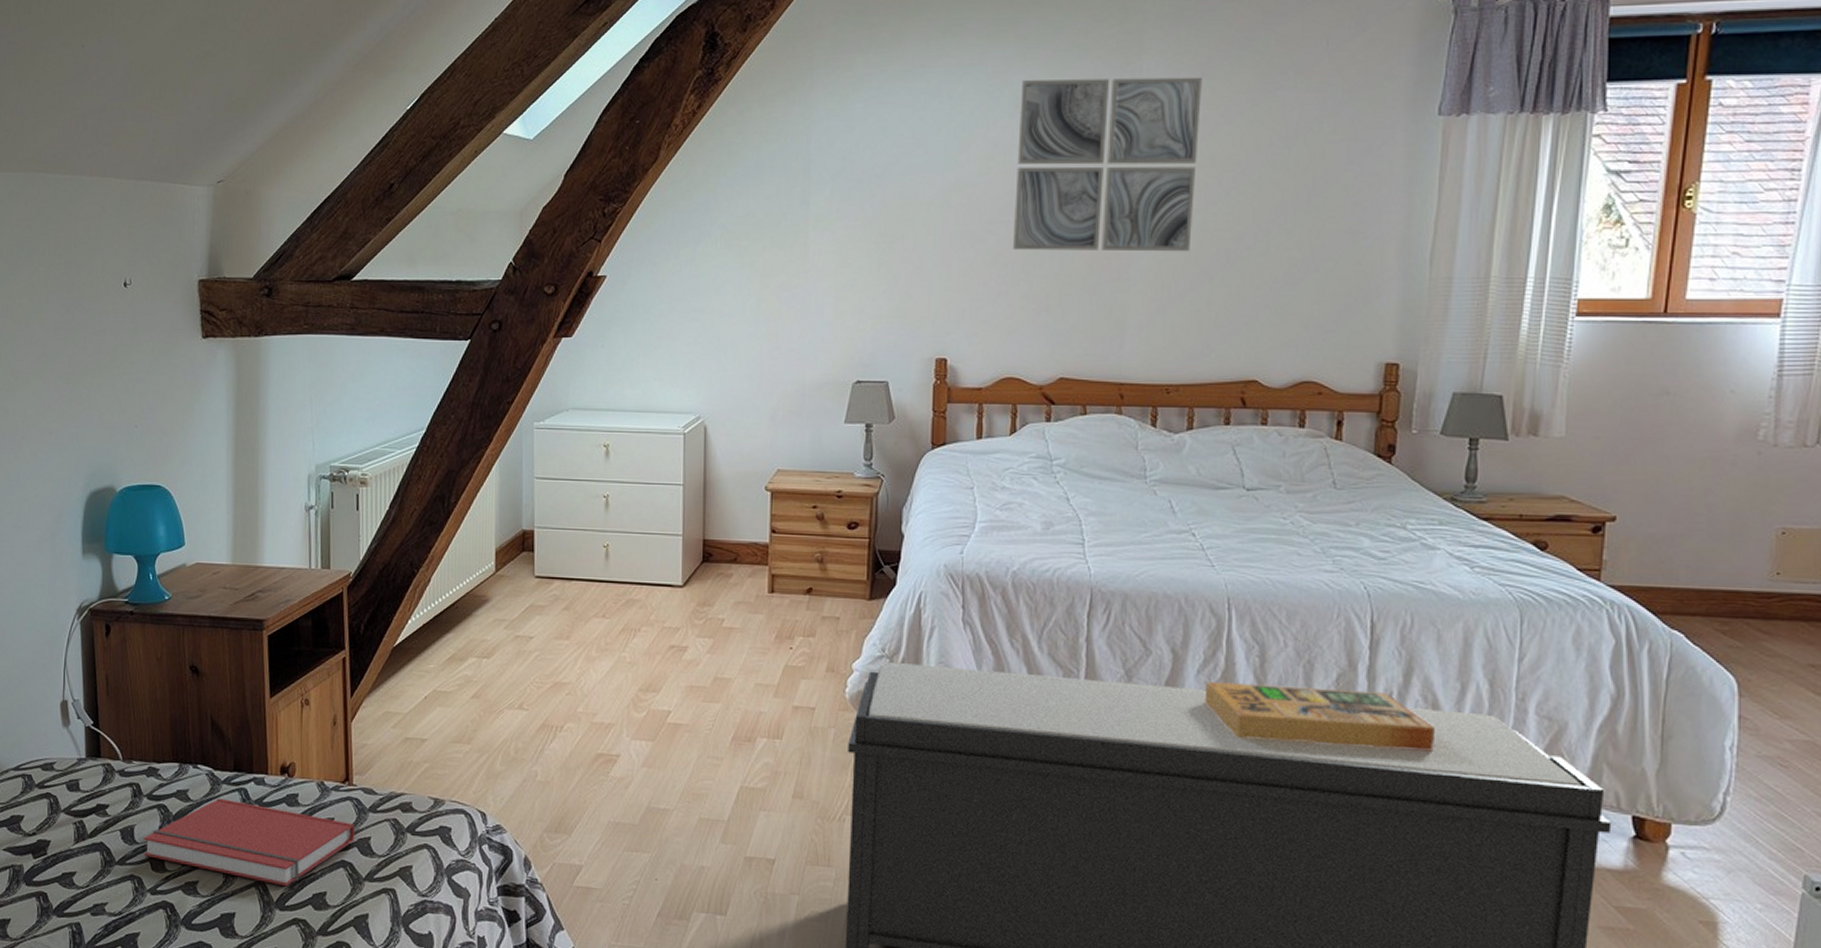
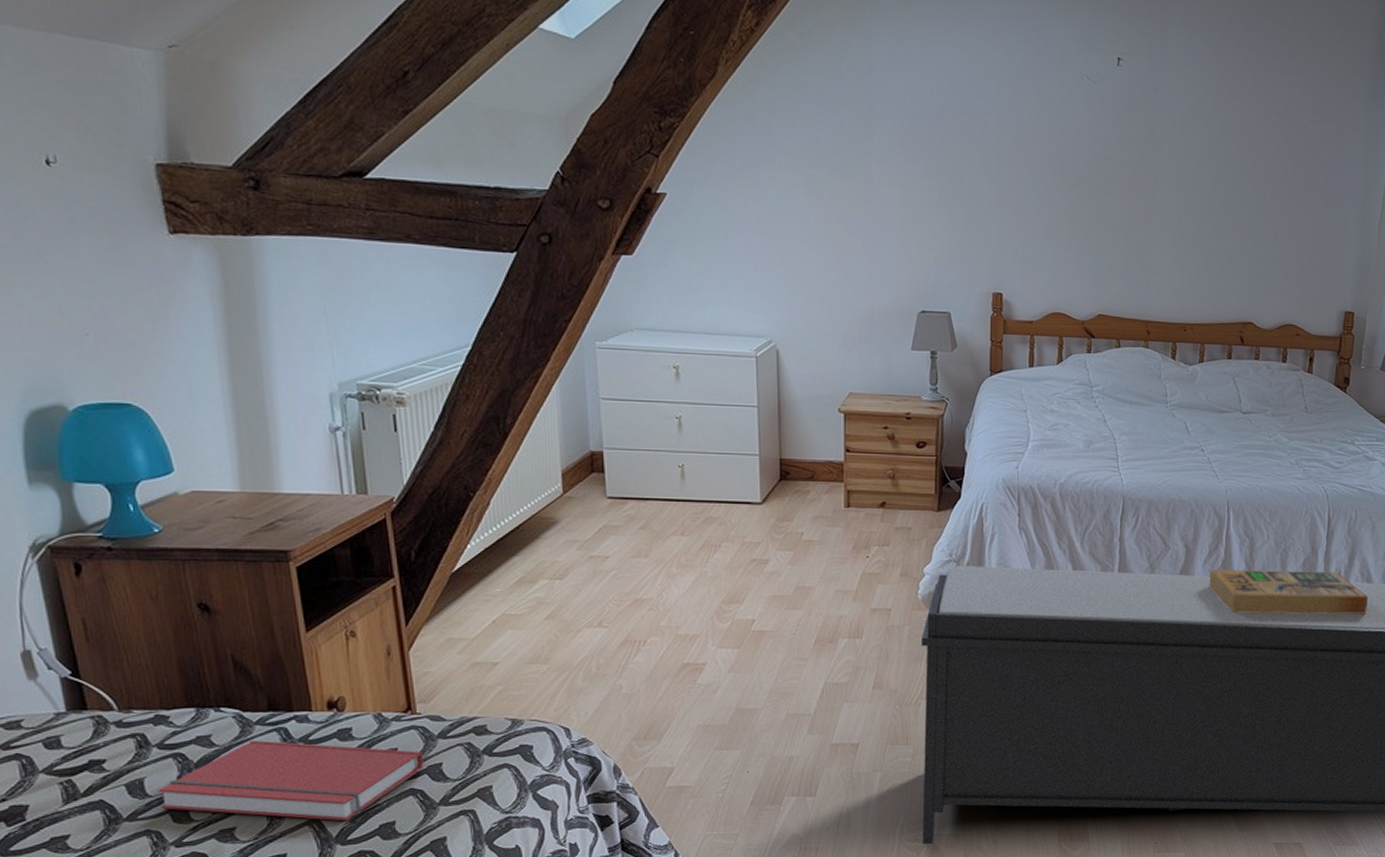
wall art: present [1012,77,1202,252] -> none [1058,36,1215,209]

